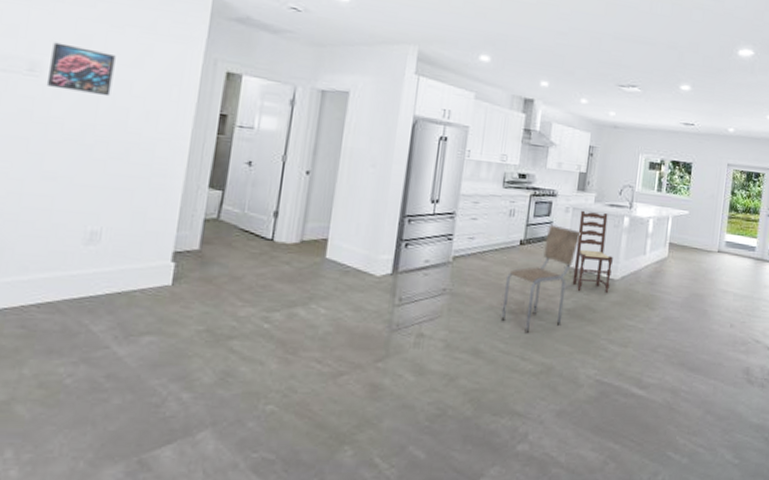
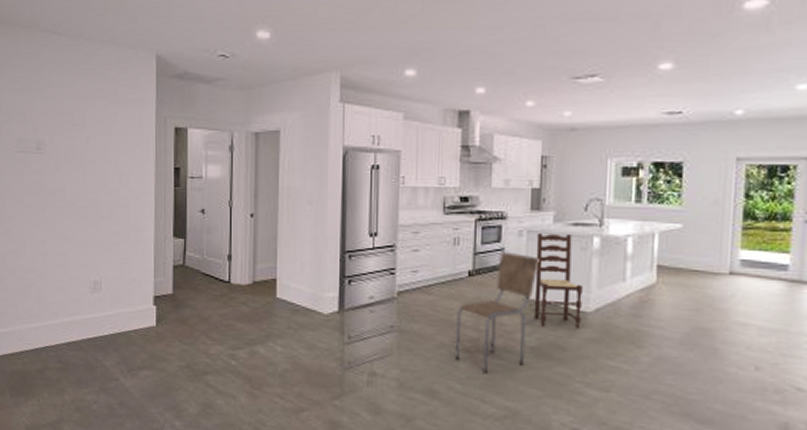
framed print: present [46,42,116,97] -> none [49,122,93,164]

